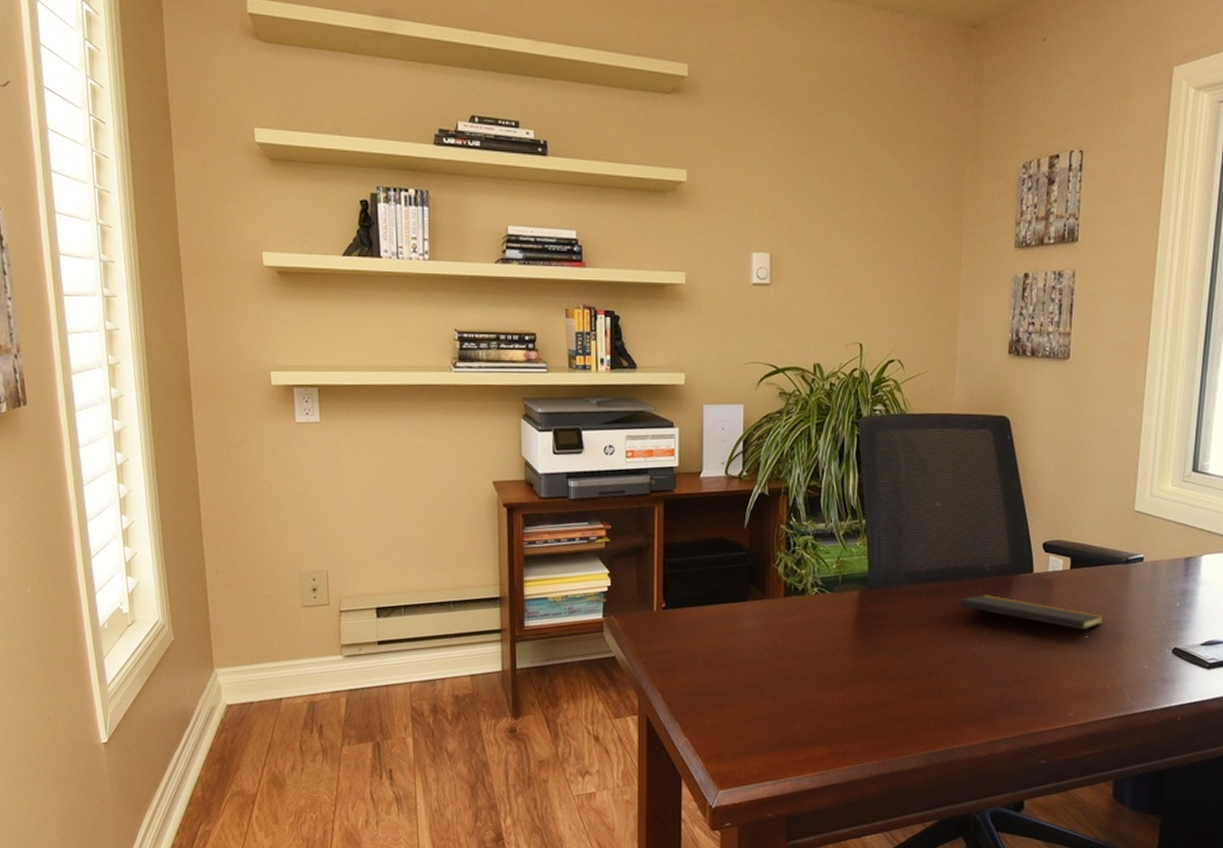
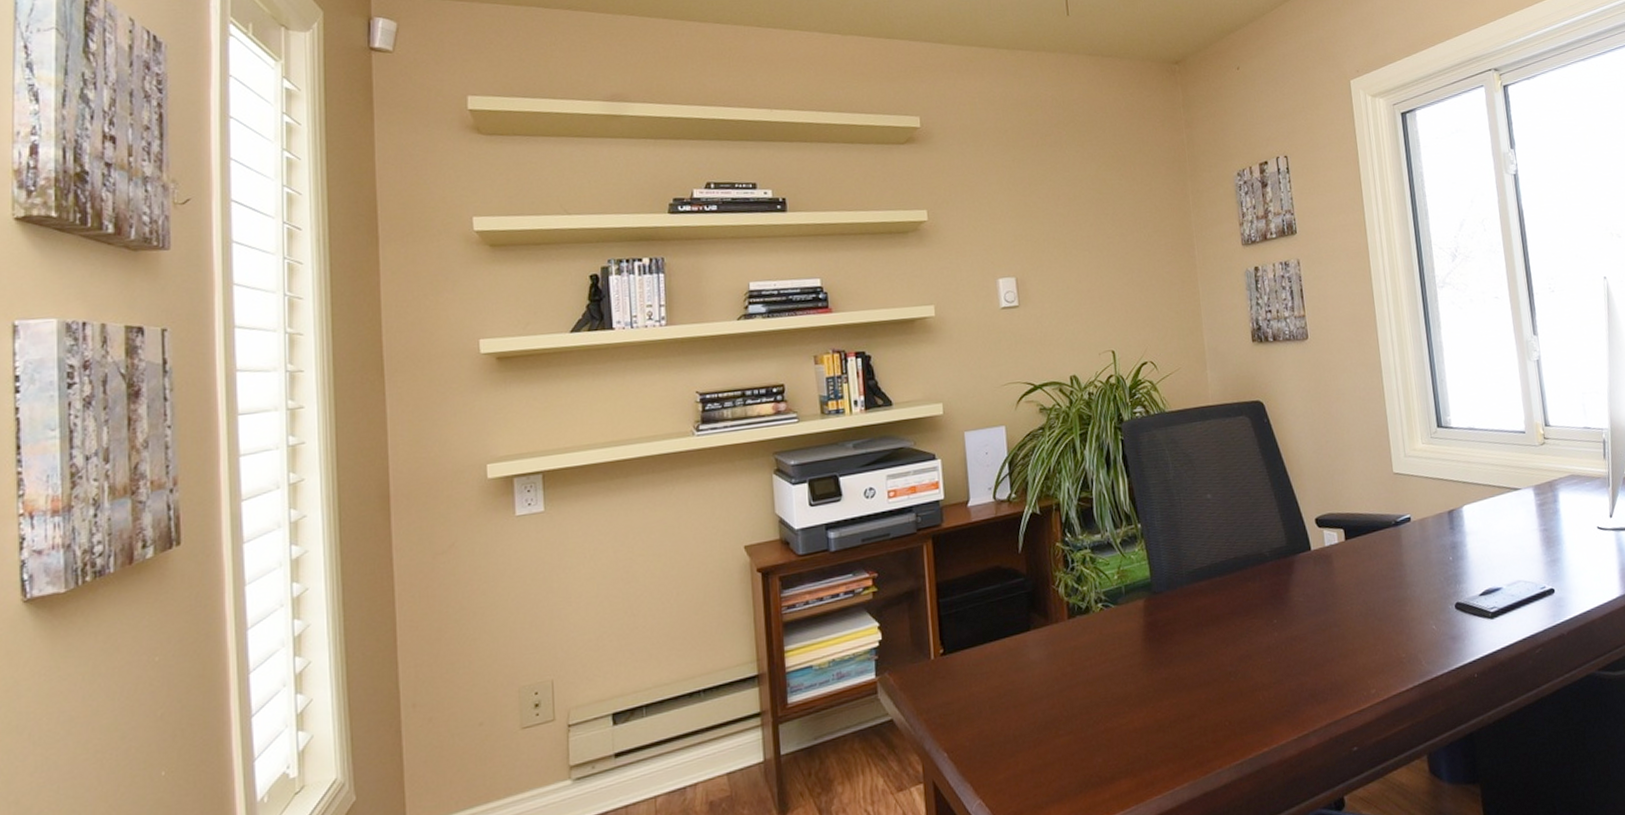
notepad: present [959,595,1103,646] -> none [1245,580,1385,617]

